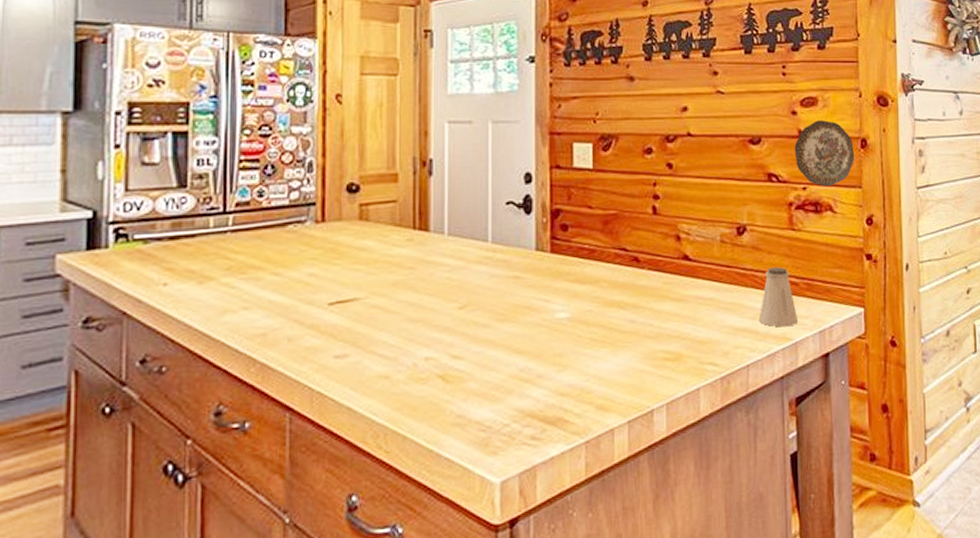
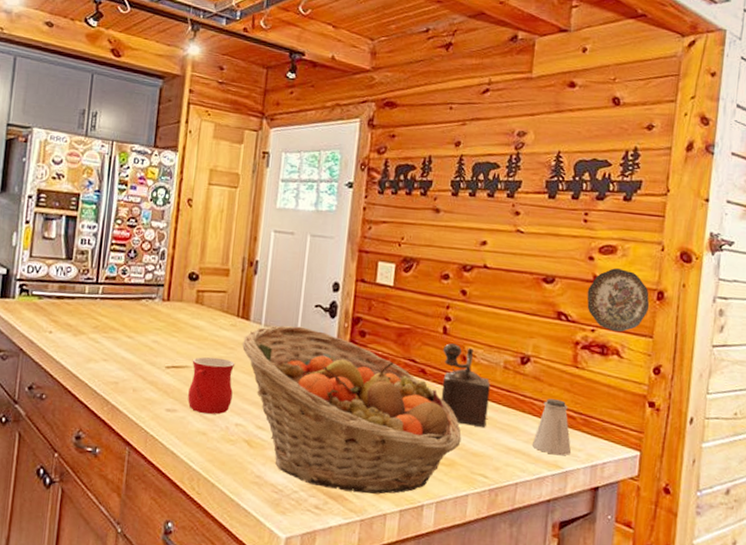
mug: none [361,281,417,353] -> present [188,356,236,415]
fruit basket: none [422,229,685,413] -> present [241,325,461,495]
pepper mill: none [655,224,710,312] -> present [441,343,491,427]

